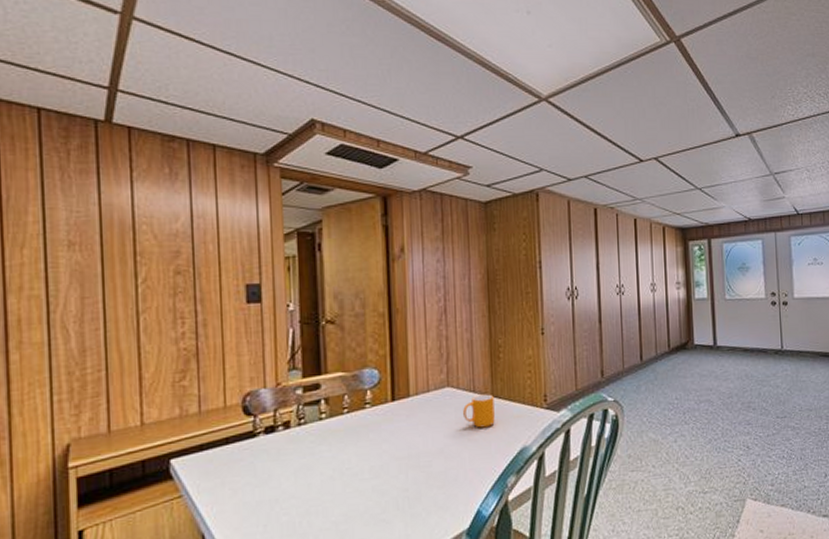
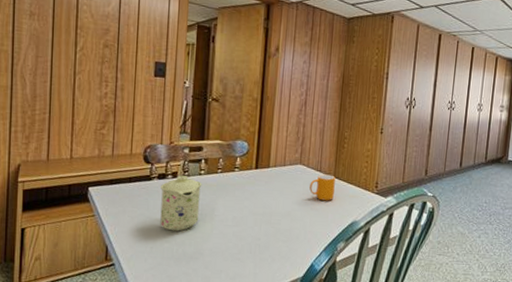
mug: none [269,424,325,499] -> present [160,175,202,231]

